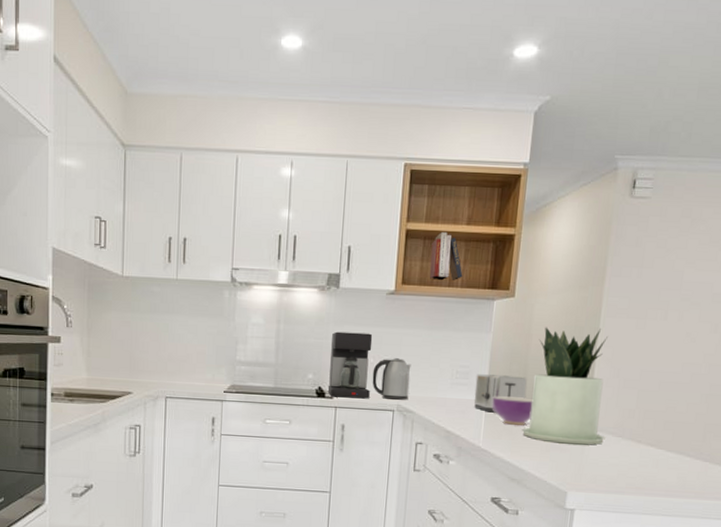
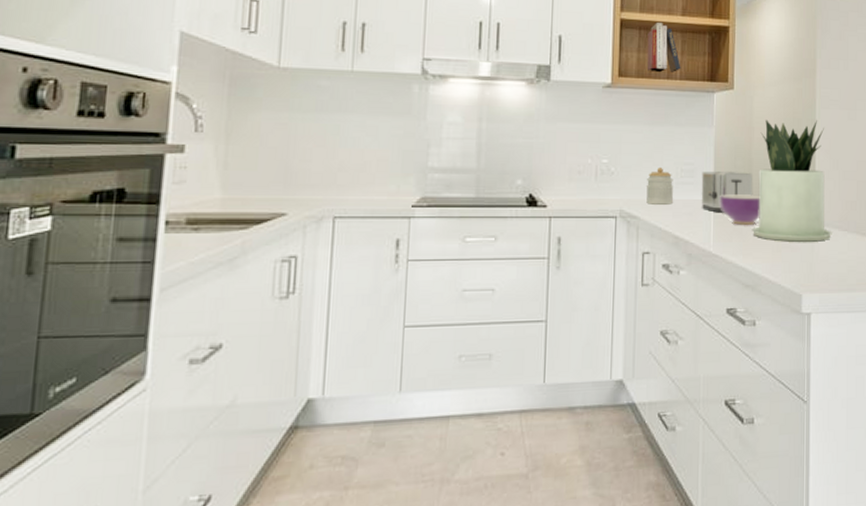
coffee maker: present [327,331,373,399] -> none [540,129,590,205]
kettle: present [372,358,411,400] -> none [590,157,633,204]
jar: none [422,368,448,403] -> present [646,167,674,205]

